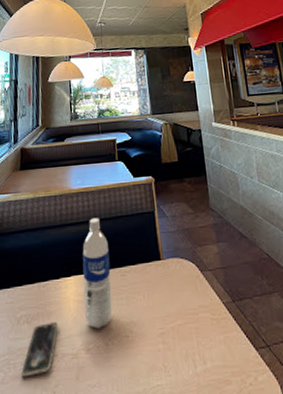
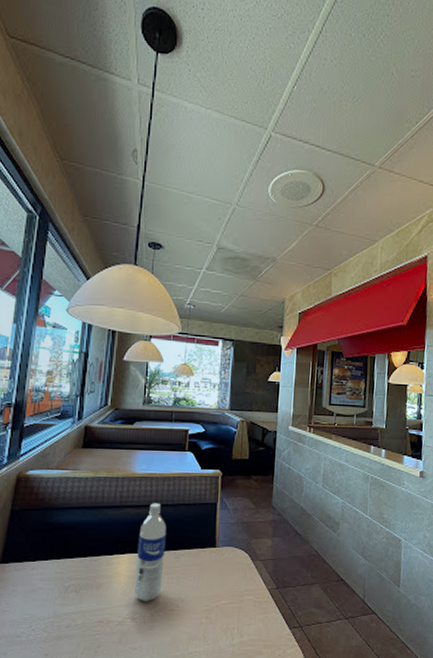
smartphone: present [21,322,59,378] -> none [65,593,107,638]

